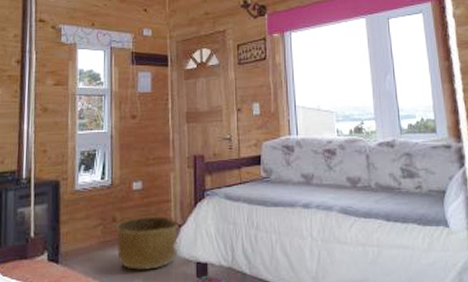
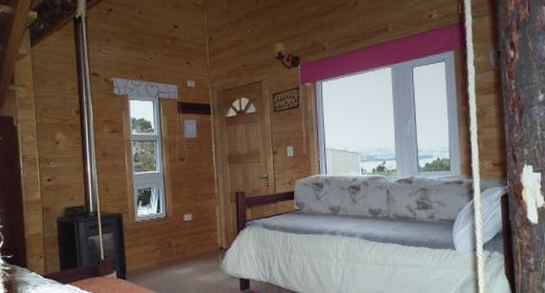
basket: present [115,215,178,270] -> none [171,241,224,285]

